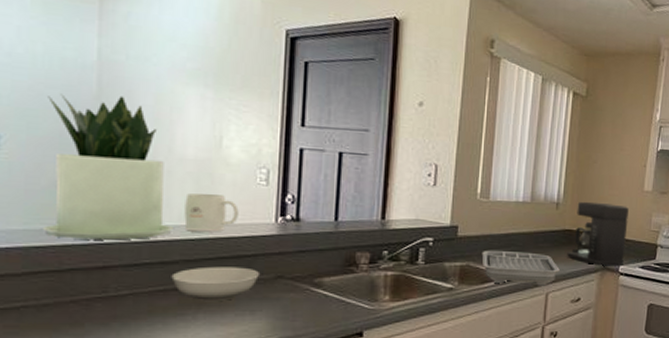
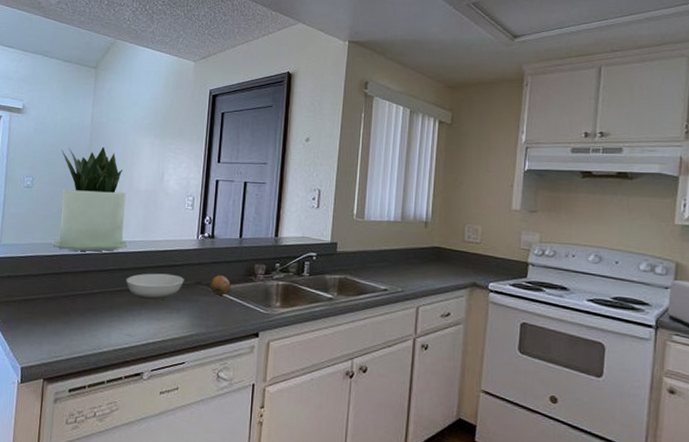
mug: present [184,193,239,232] -> none [136,217,172,246]
fruit: none [296,267,324,291] -> present [210,275,231,295]
dish rack: present [481,250,560,286] -> none [357,264,429,300]
coffee maker: present [567,201,629,266] -> none [436,220,497,283]

